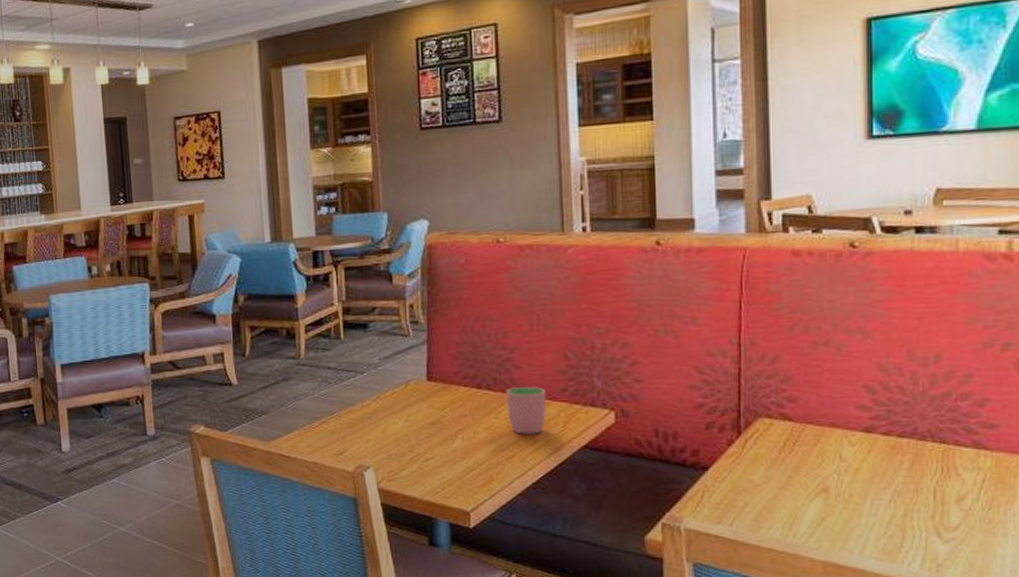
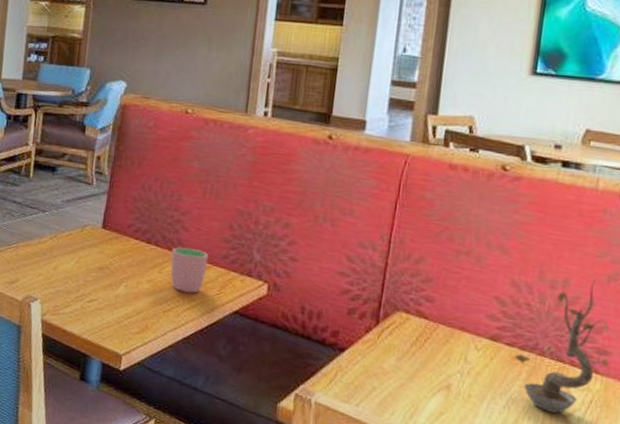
plant: none [894,349,997,499] -> present [515,279,609,414]

